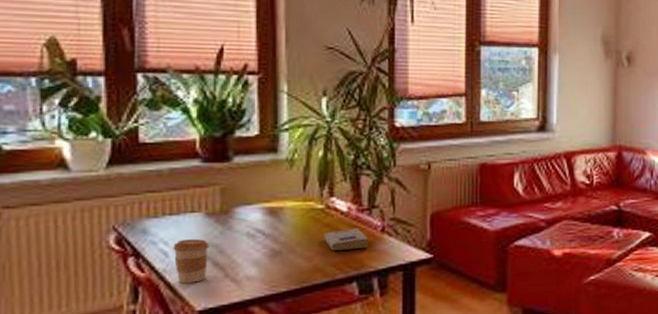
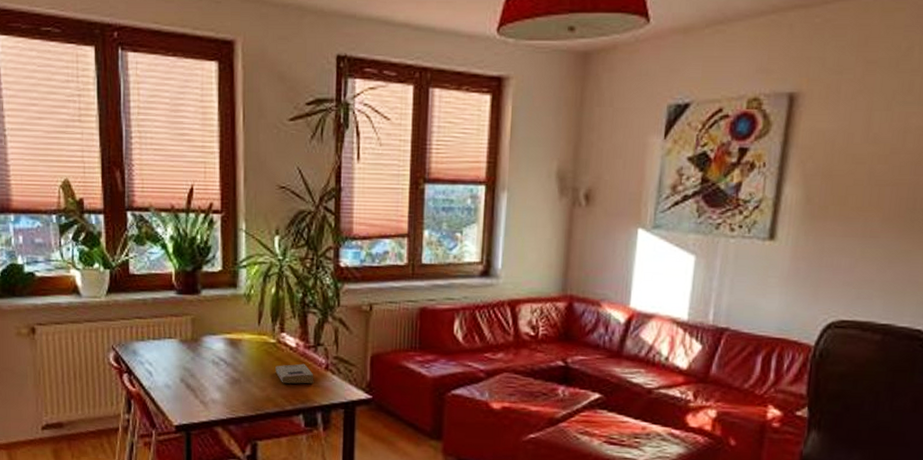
coffee cup: present [173,239,210,283] -> none [156,362,183,401]

